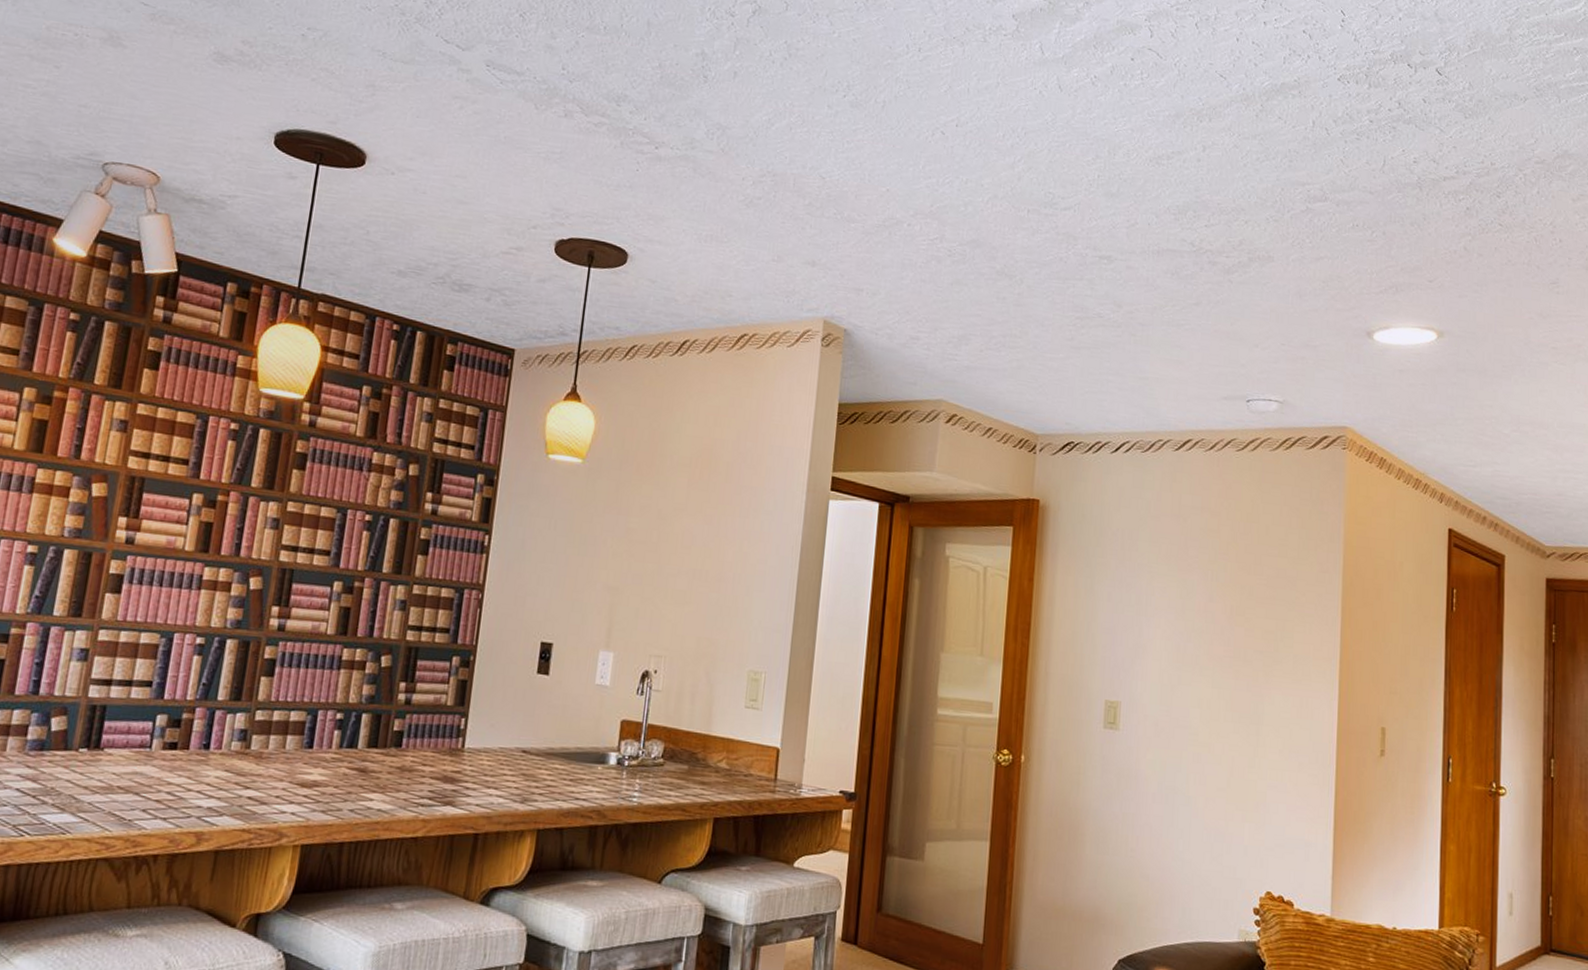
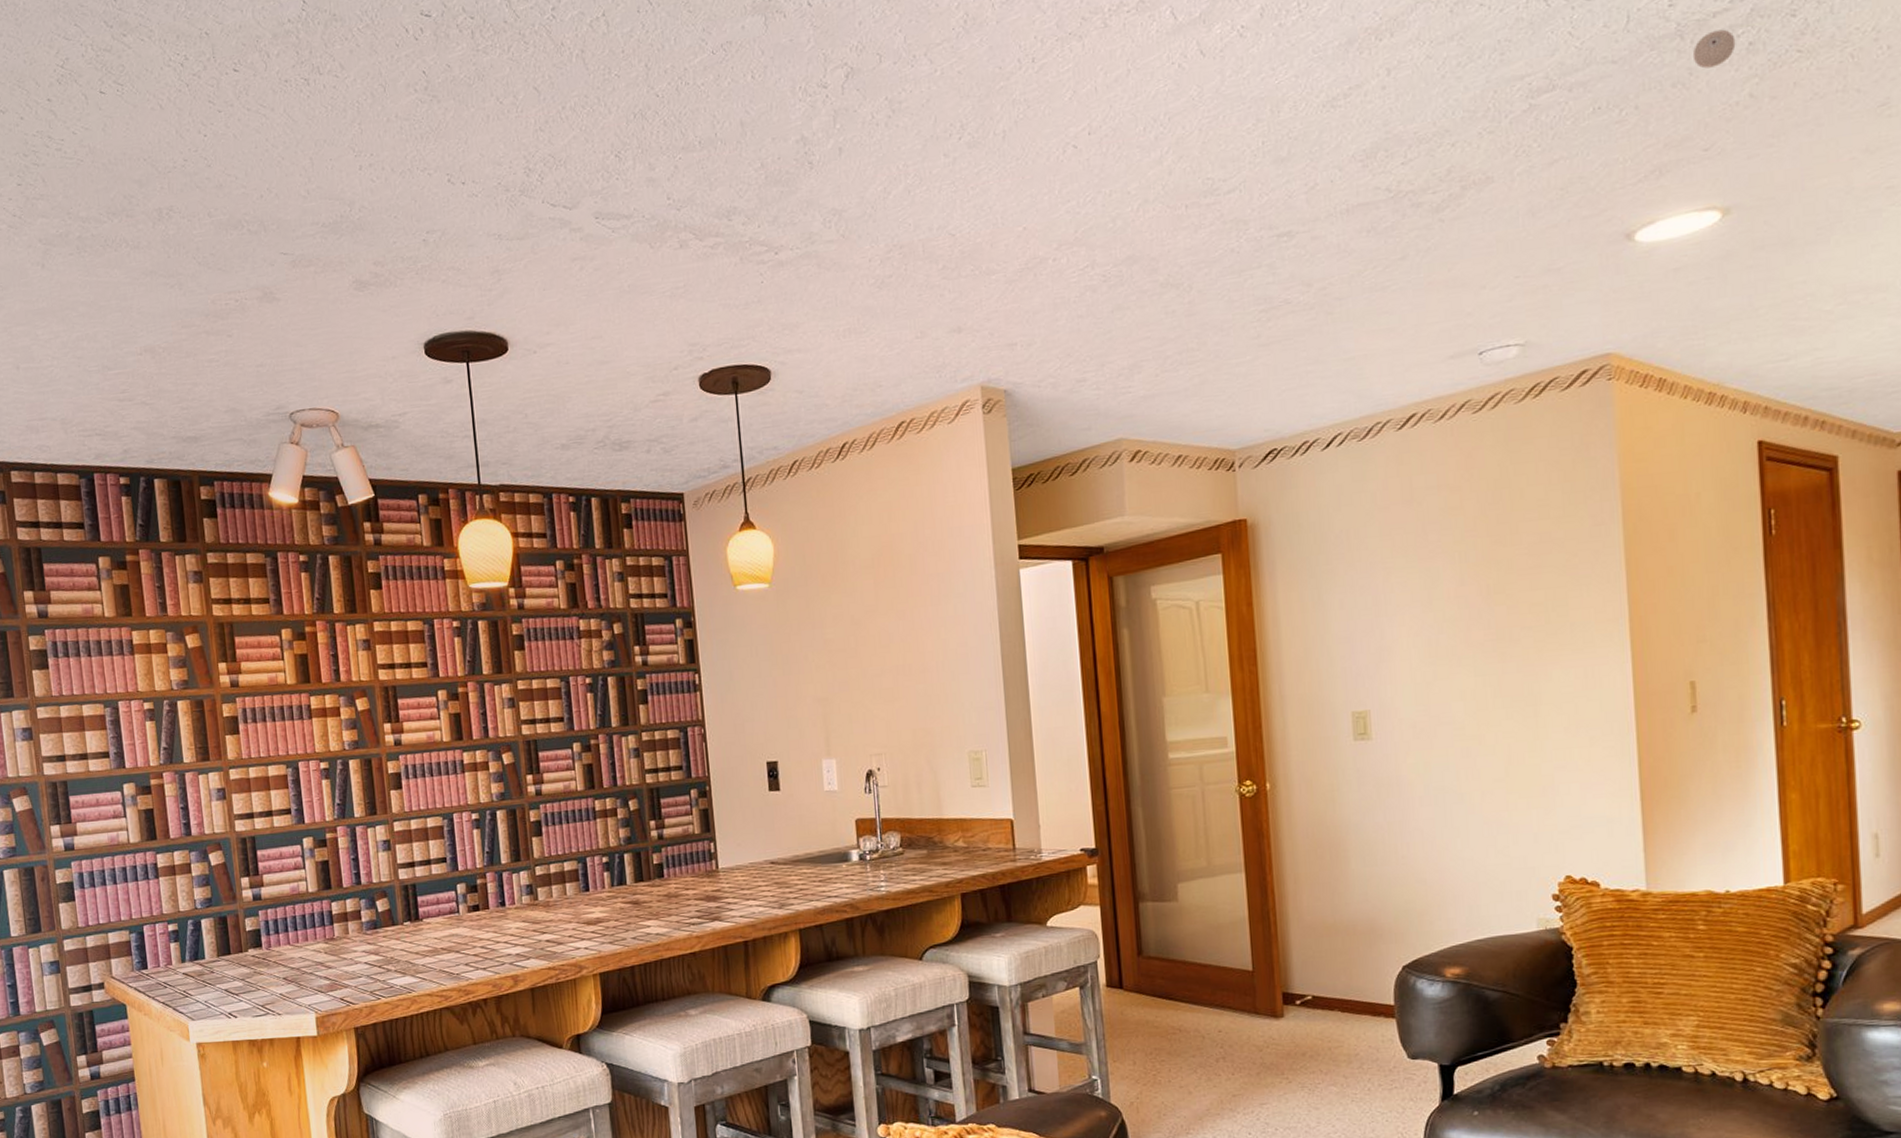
eyeball: none [1427,190,1458,219] -> present [1692,29,1736,69]

